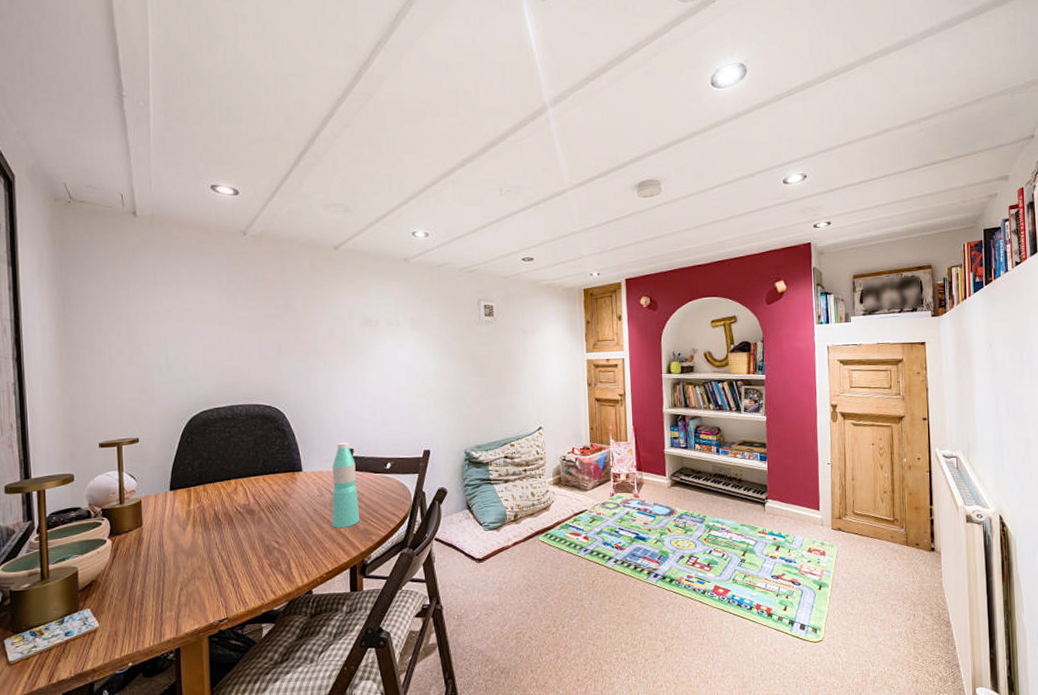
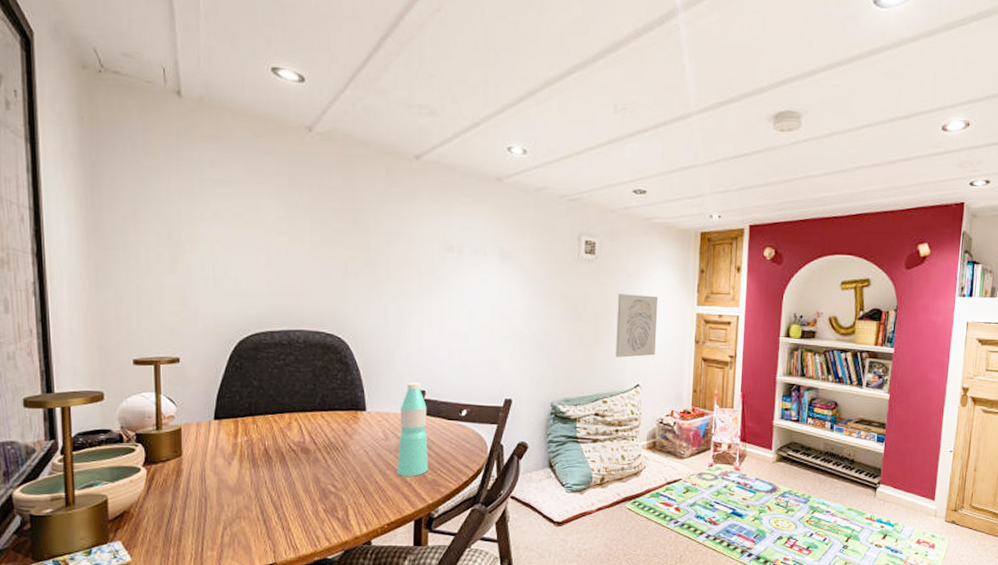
wall art: none [516,347,553,404] -> present [616,294,659,358]

